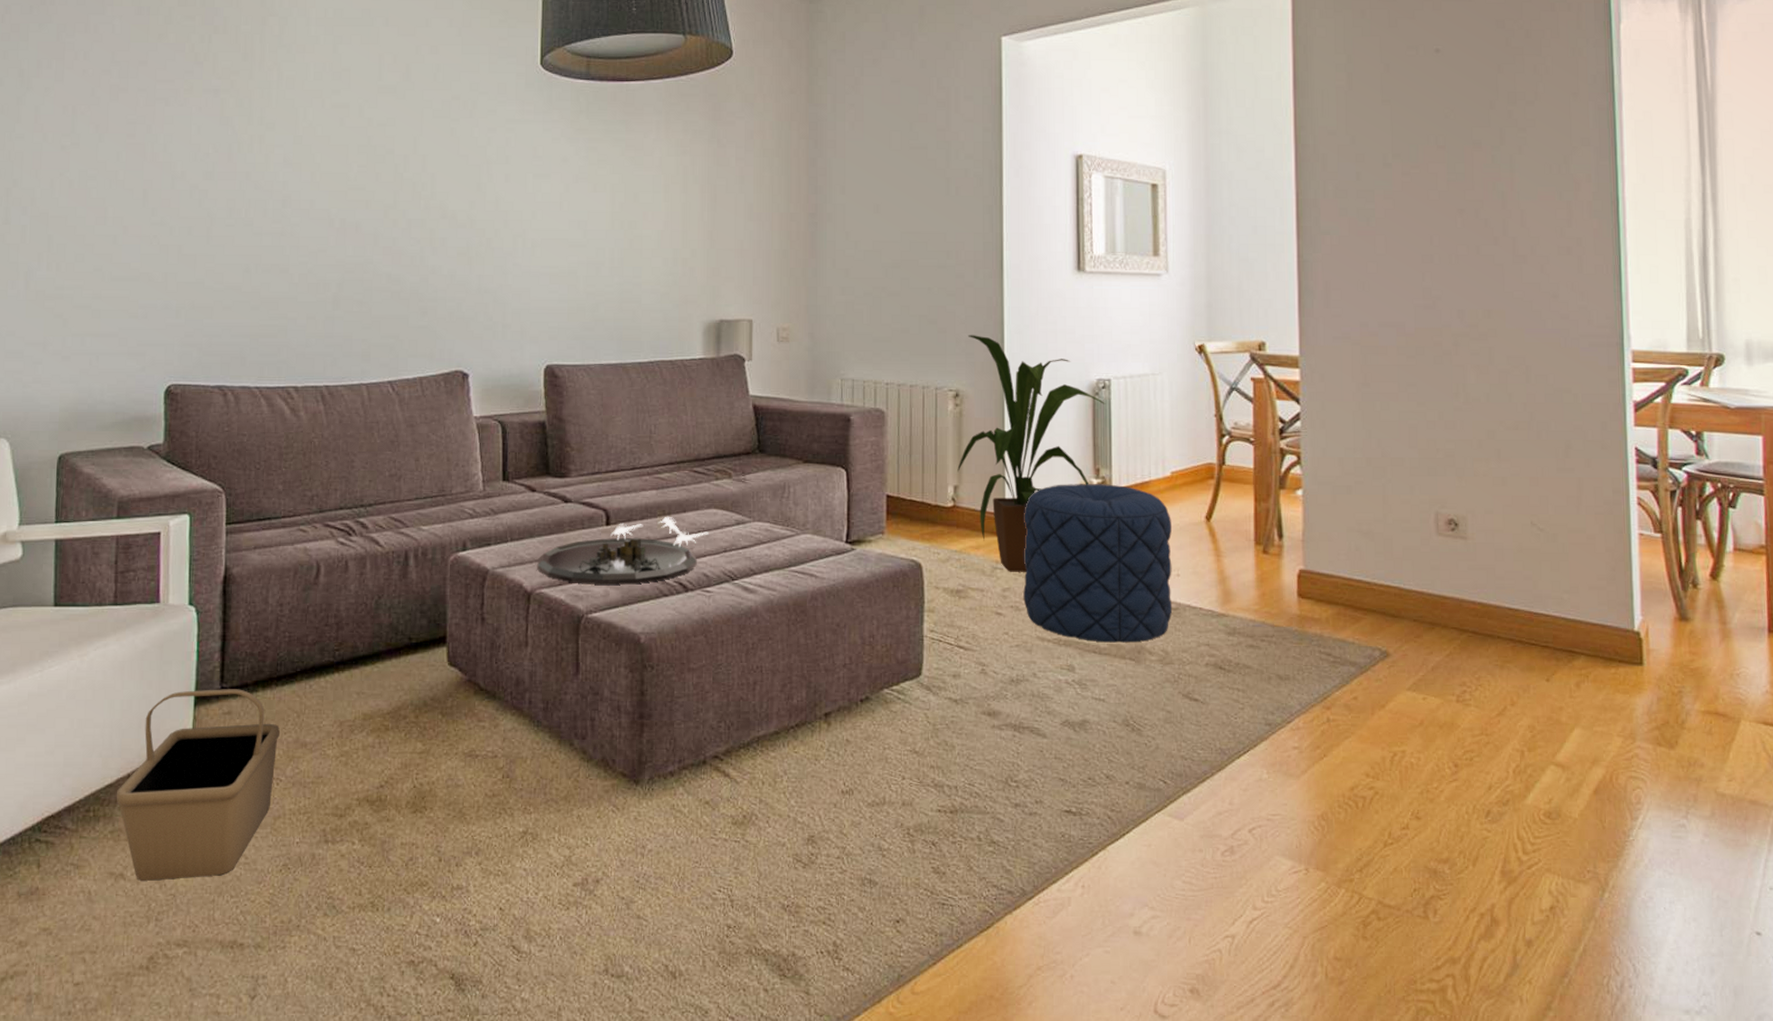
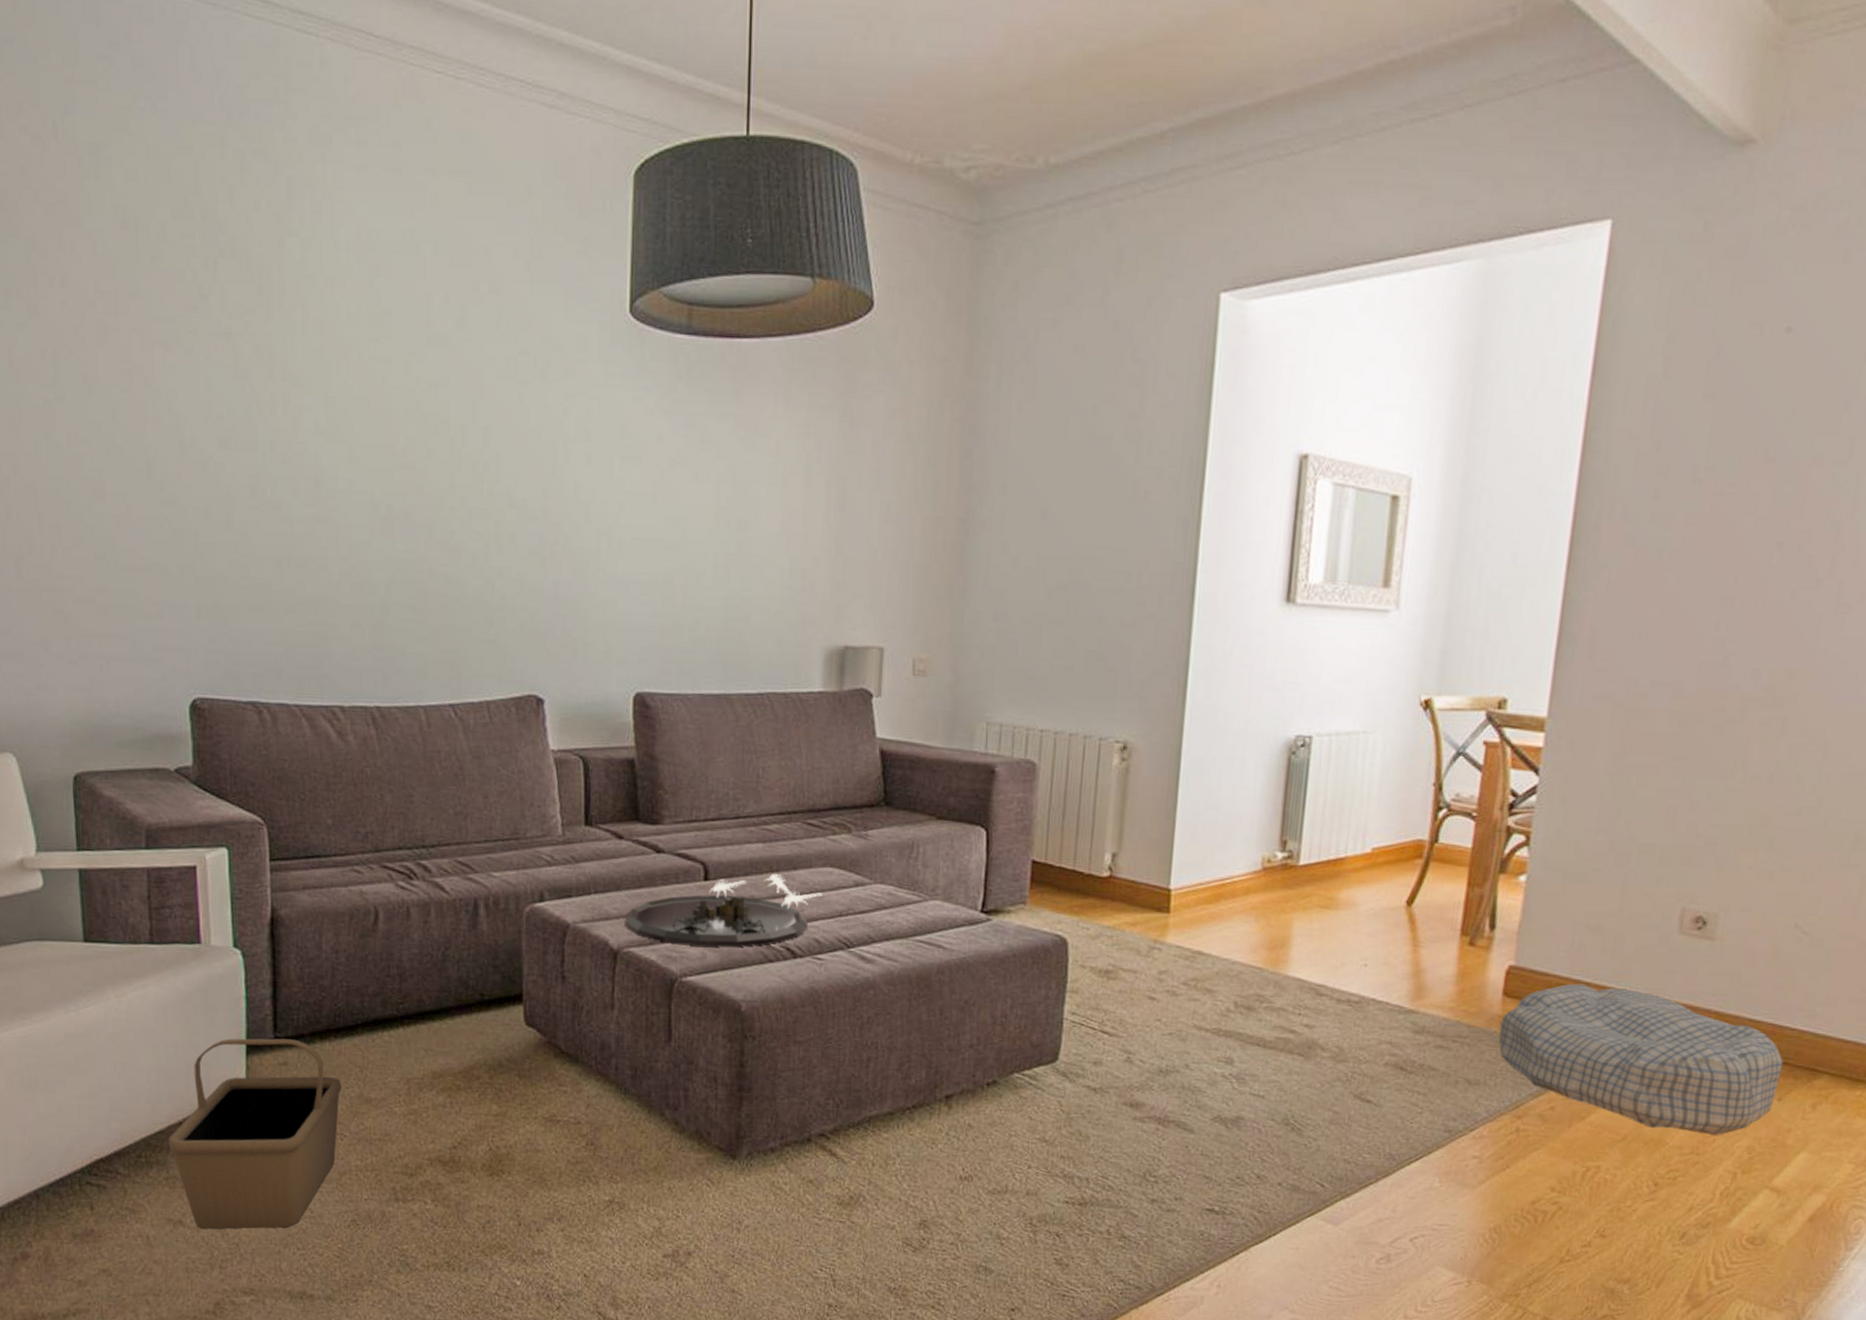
house plant: present [957,335,1106,572] -> none [1118,676,1304,954]
pouf: present [1023,484,1173,643] -> none [1182,856,1366,1037]
dog bed: none [1300,583,1545,716] -> present [1498,983,1784,1135]

